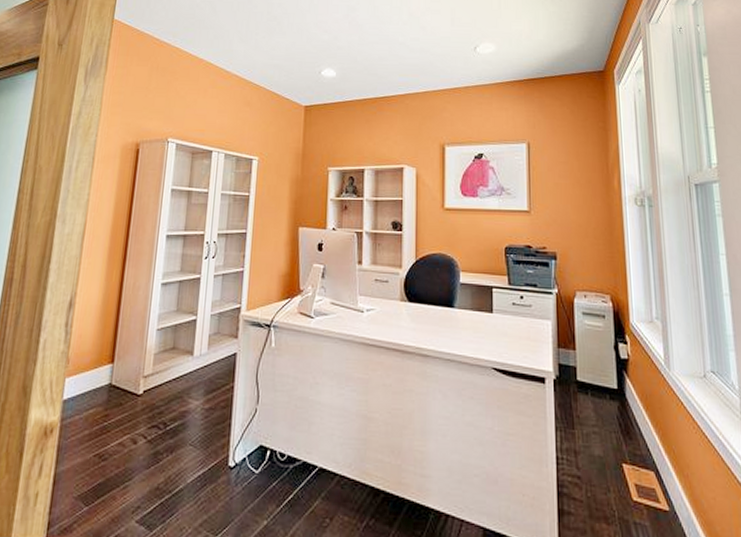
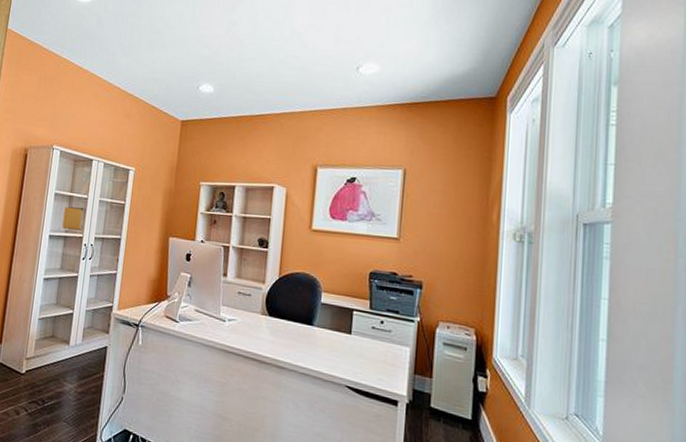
books: none [181,203,206,227] -> present [62,206,85,230]

